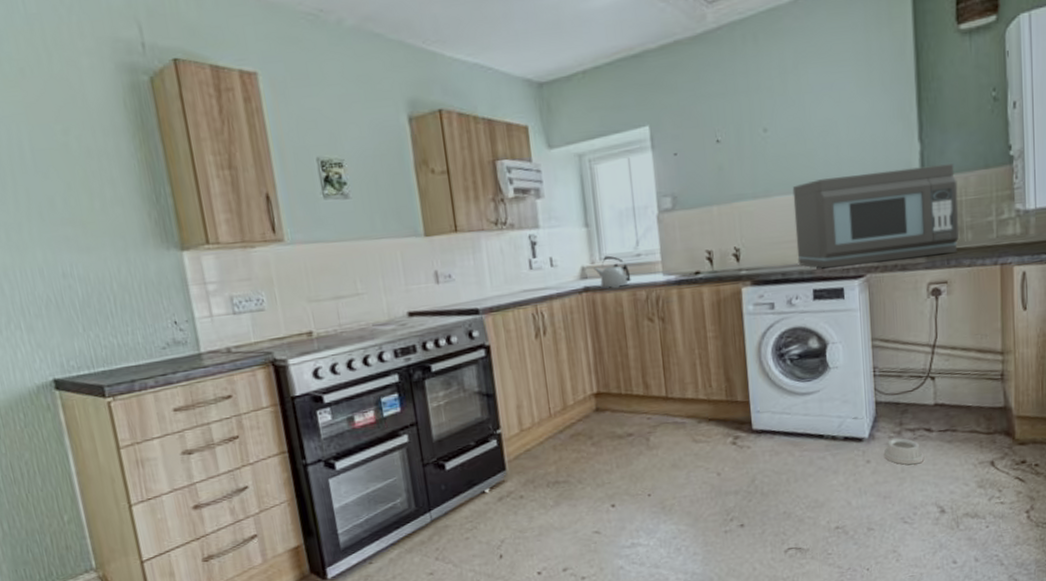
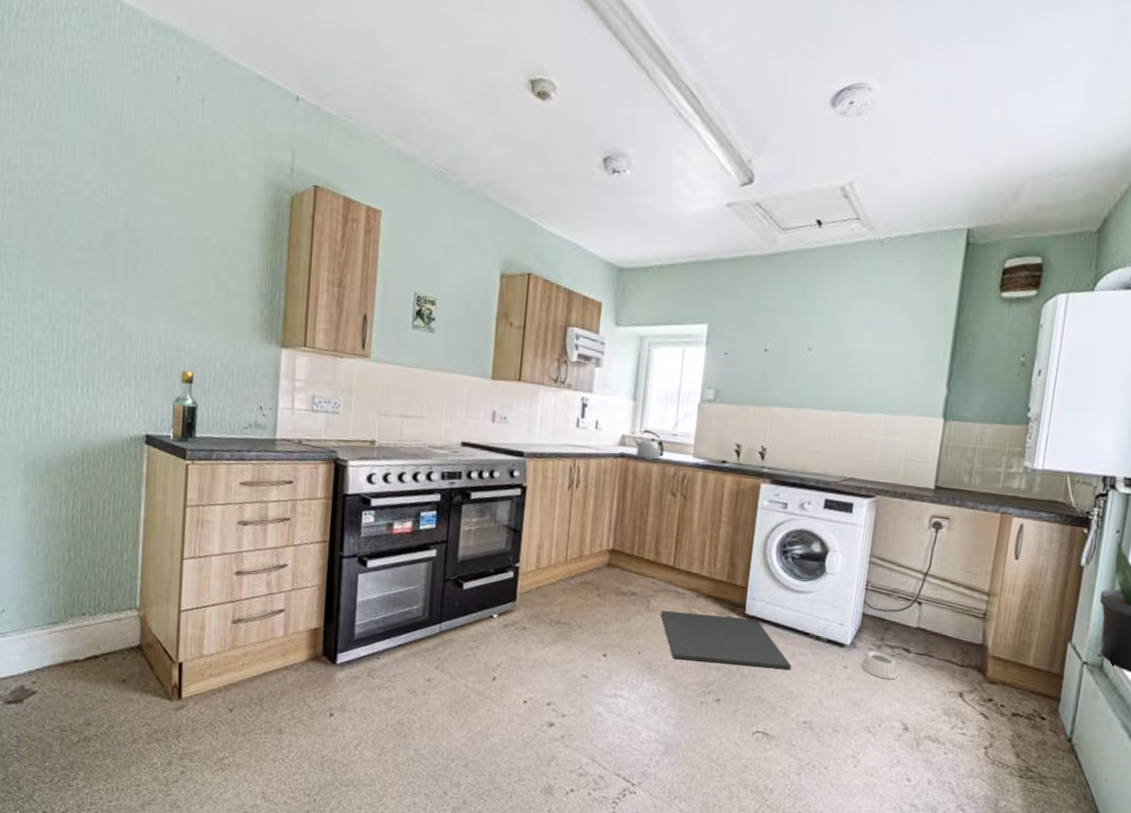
bottle: none [75,298,112,380] -> present [170,371,198,442]
doormat: none [663,433,812,493] -> present [661,611,792,671]
microwave: present [792,163,960,269] -> none [816,402,975,494]

